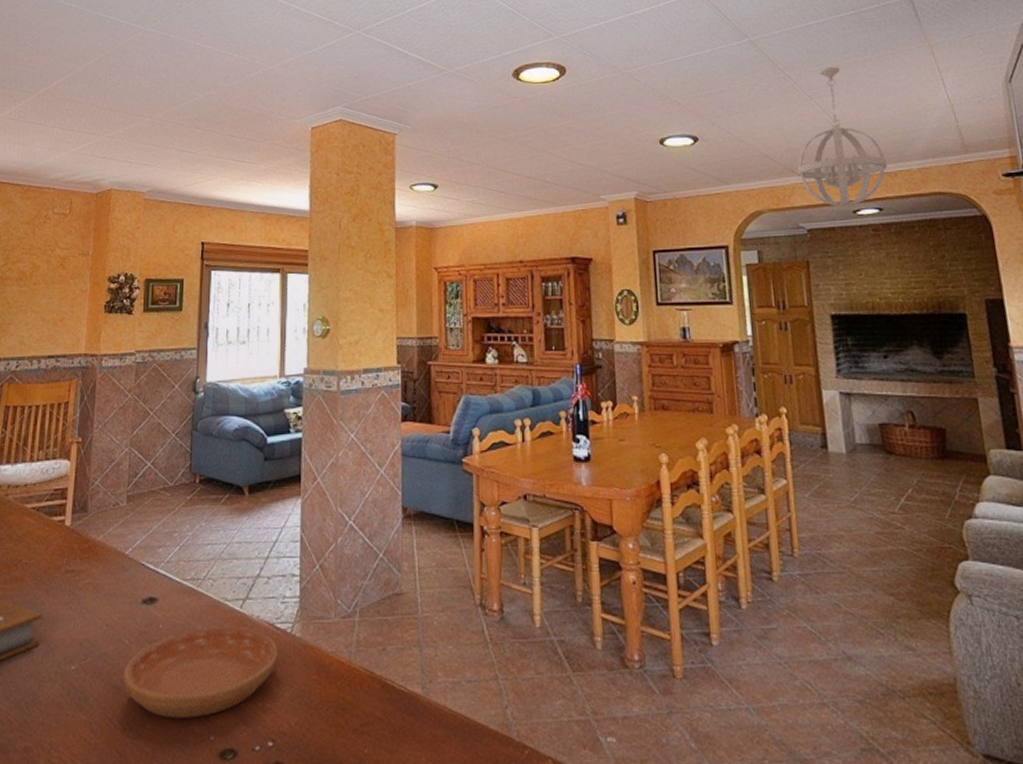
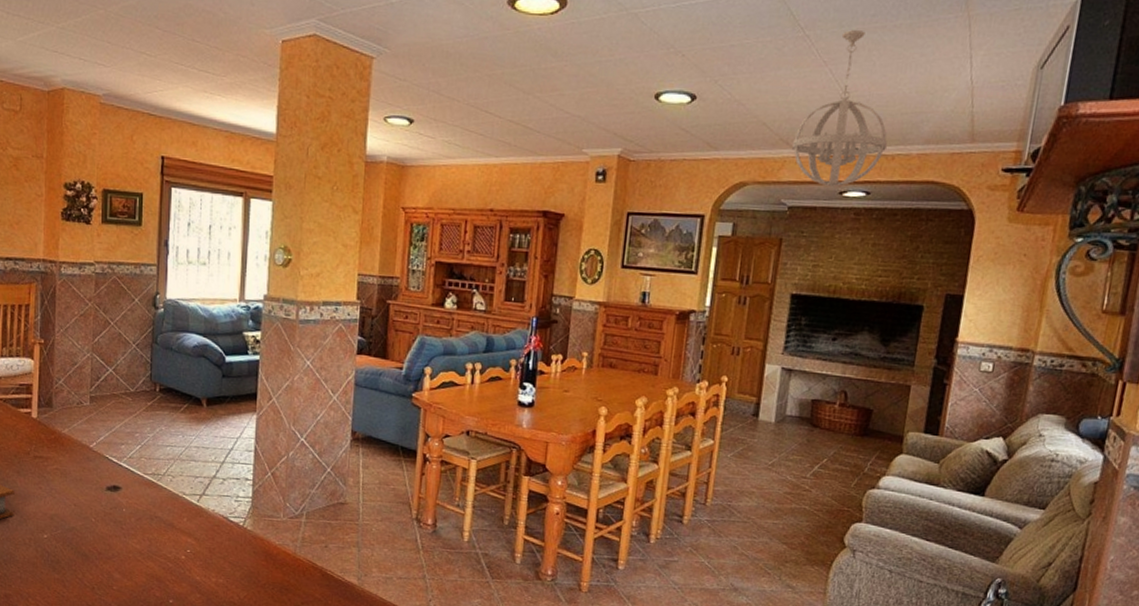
saucer: present [123,627,278,718] -> none [91,515,231,585]

